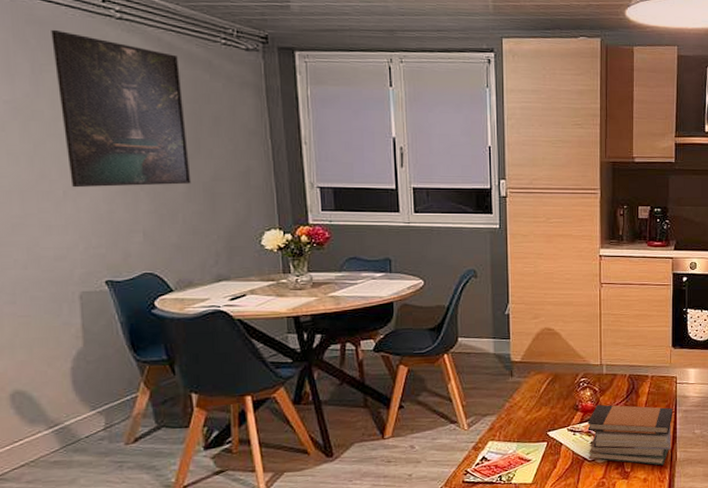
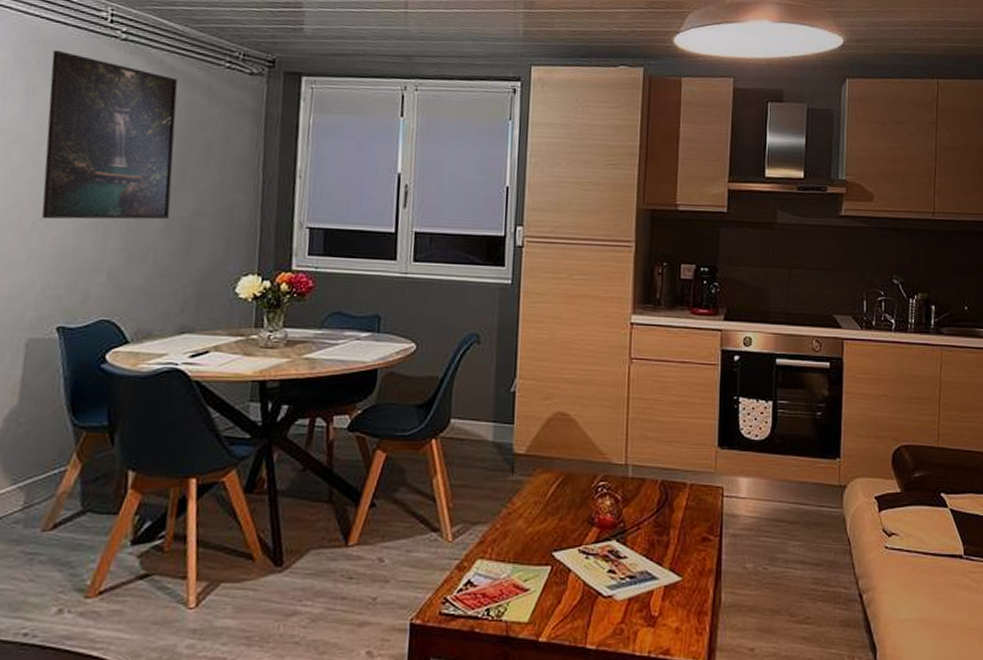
book stack: present [587,404,673,466] -> none [604,518,718,611]

